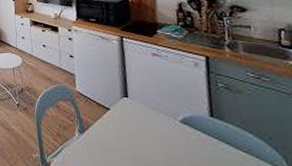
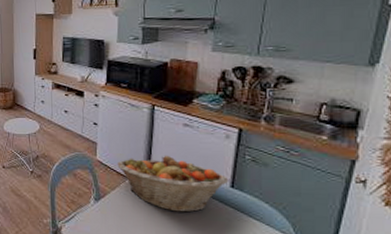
fruit basket: none [96,84,207,145] -> present [117,155,229,213]

